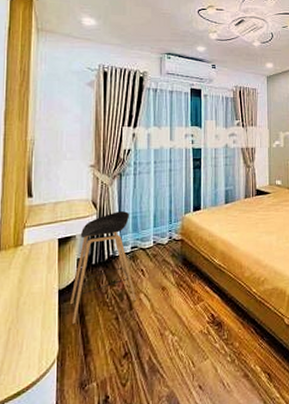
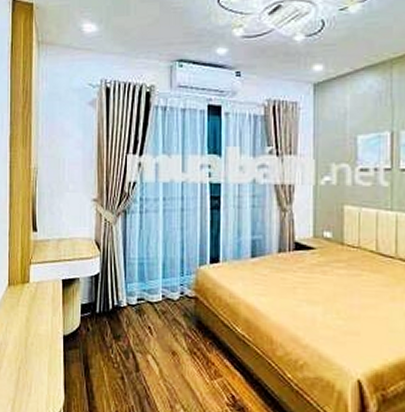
stool: present [70,210,137,325] -> none [75,254,144,376]

